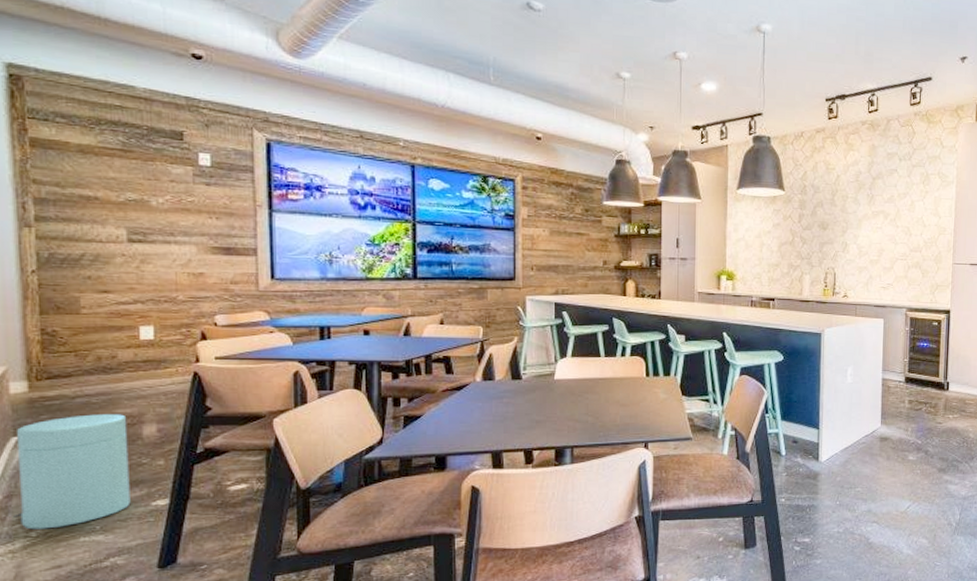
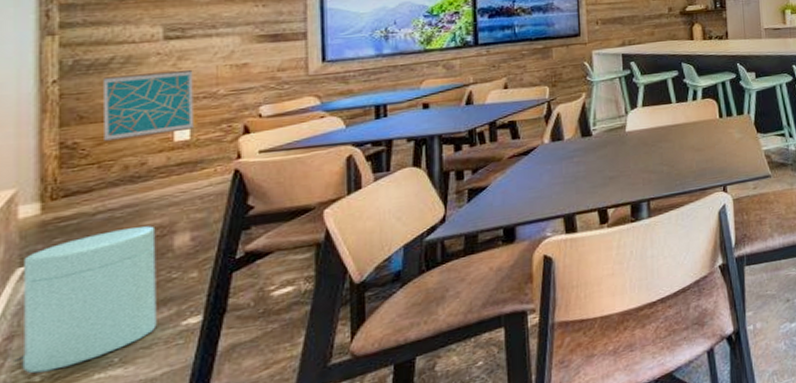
wall art: none [76,272,157,333] -> present [104,69,194,142]

